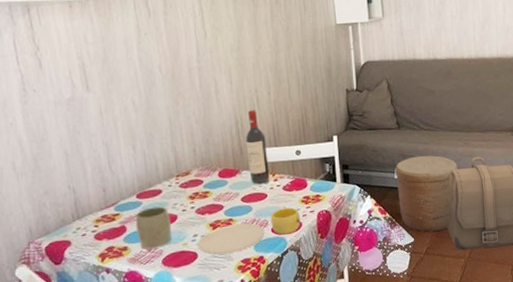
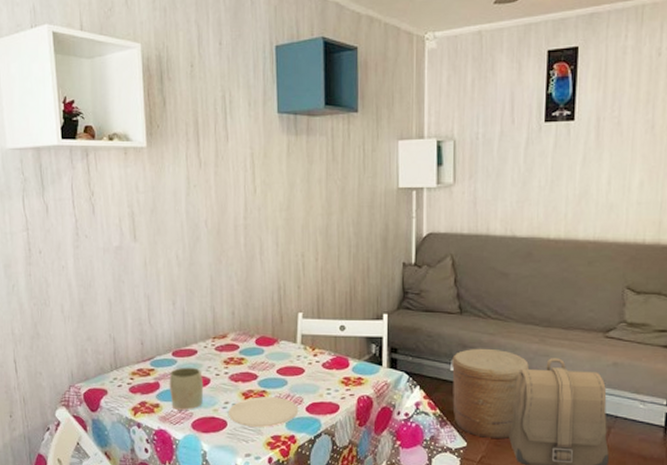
wine bottle: present [245,110,270,185] -> none [287,276,309,358]
cup: present [270,205,301,235] -> none [306,384,338,416]

